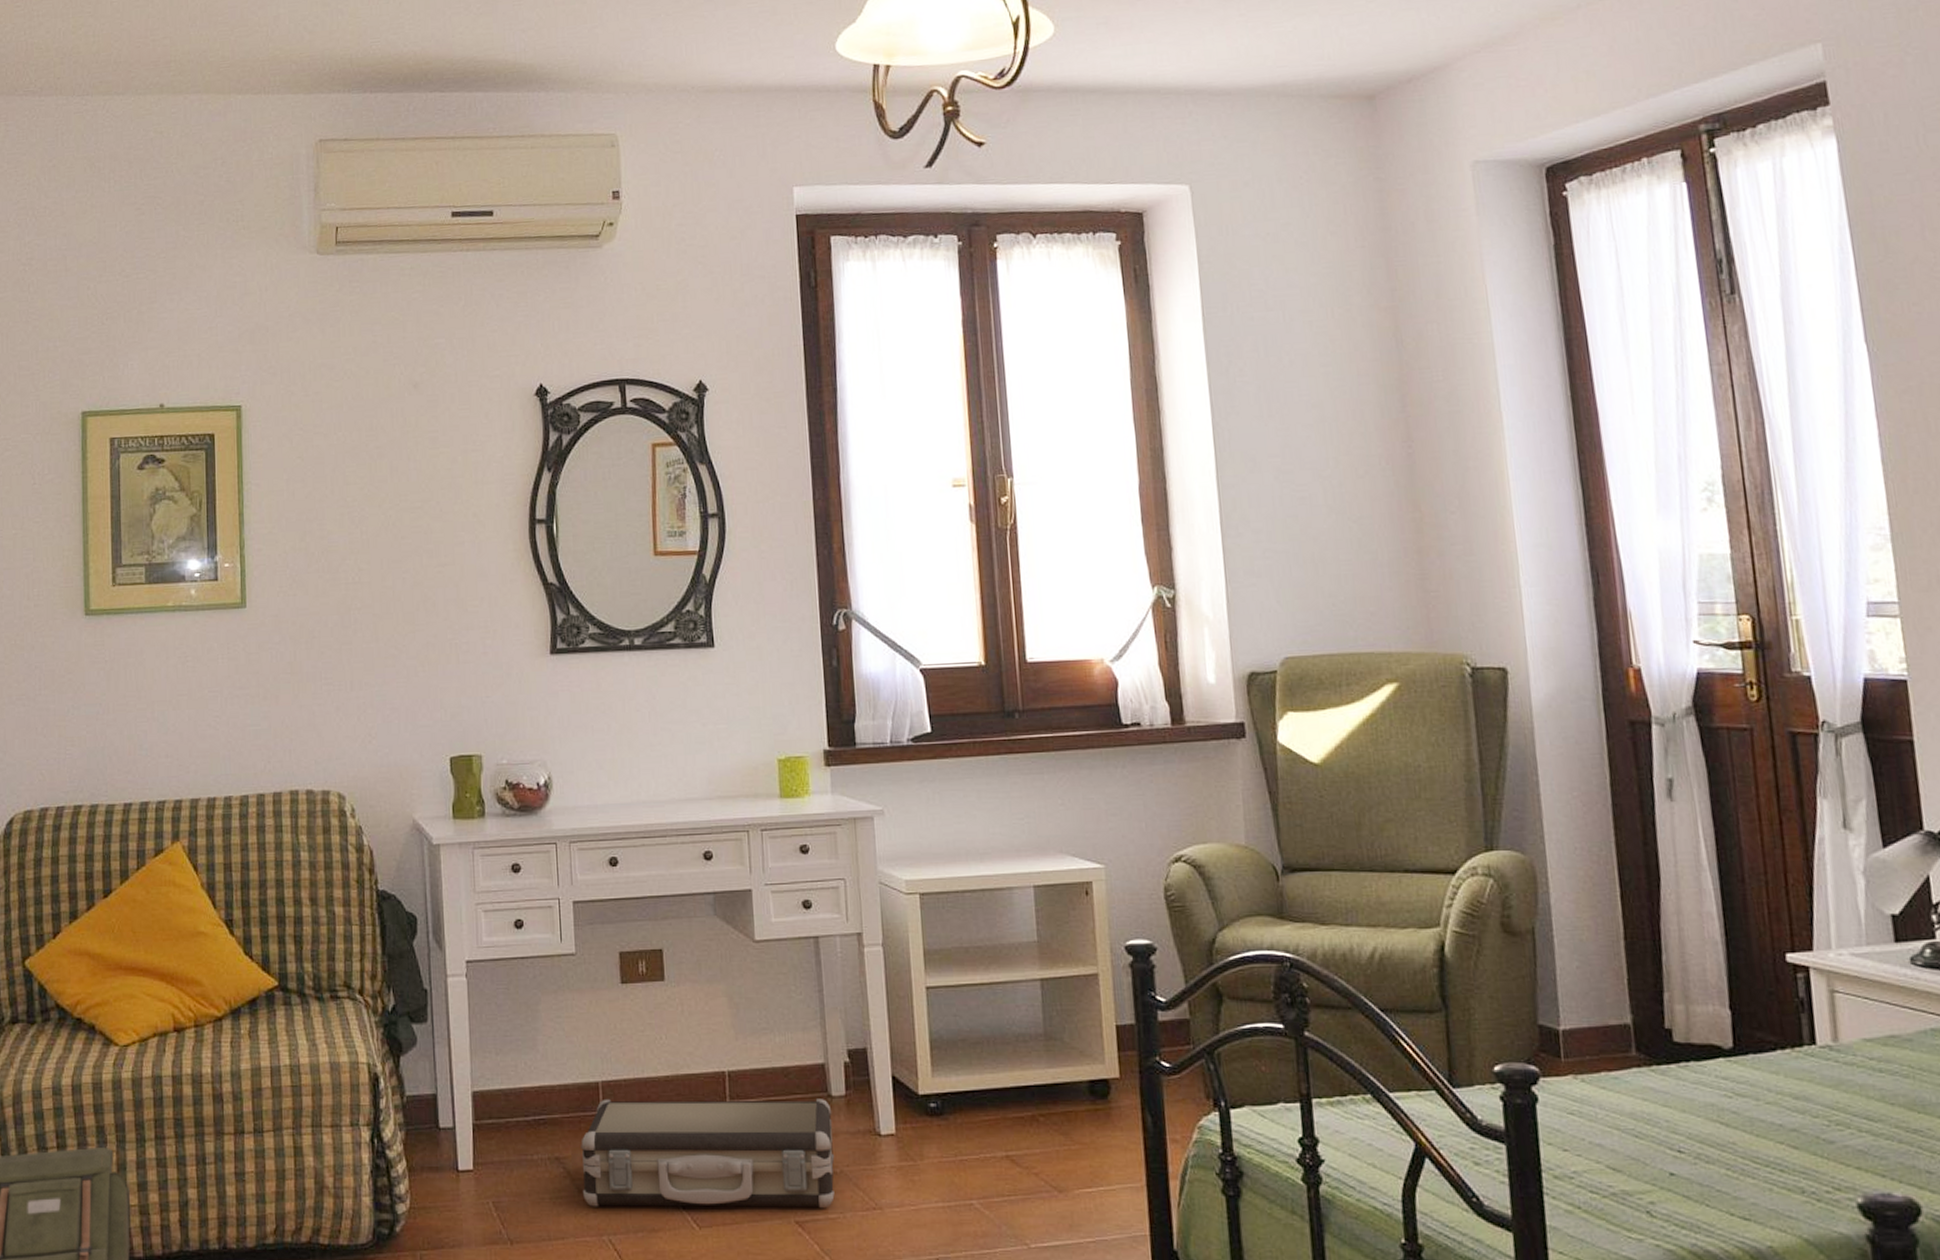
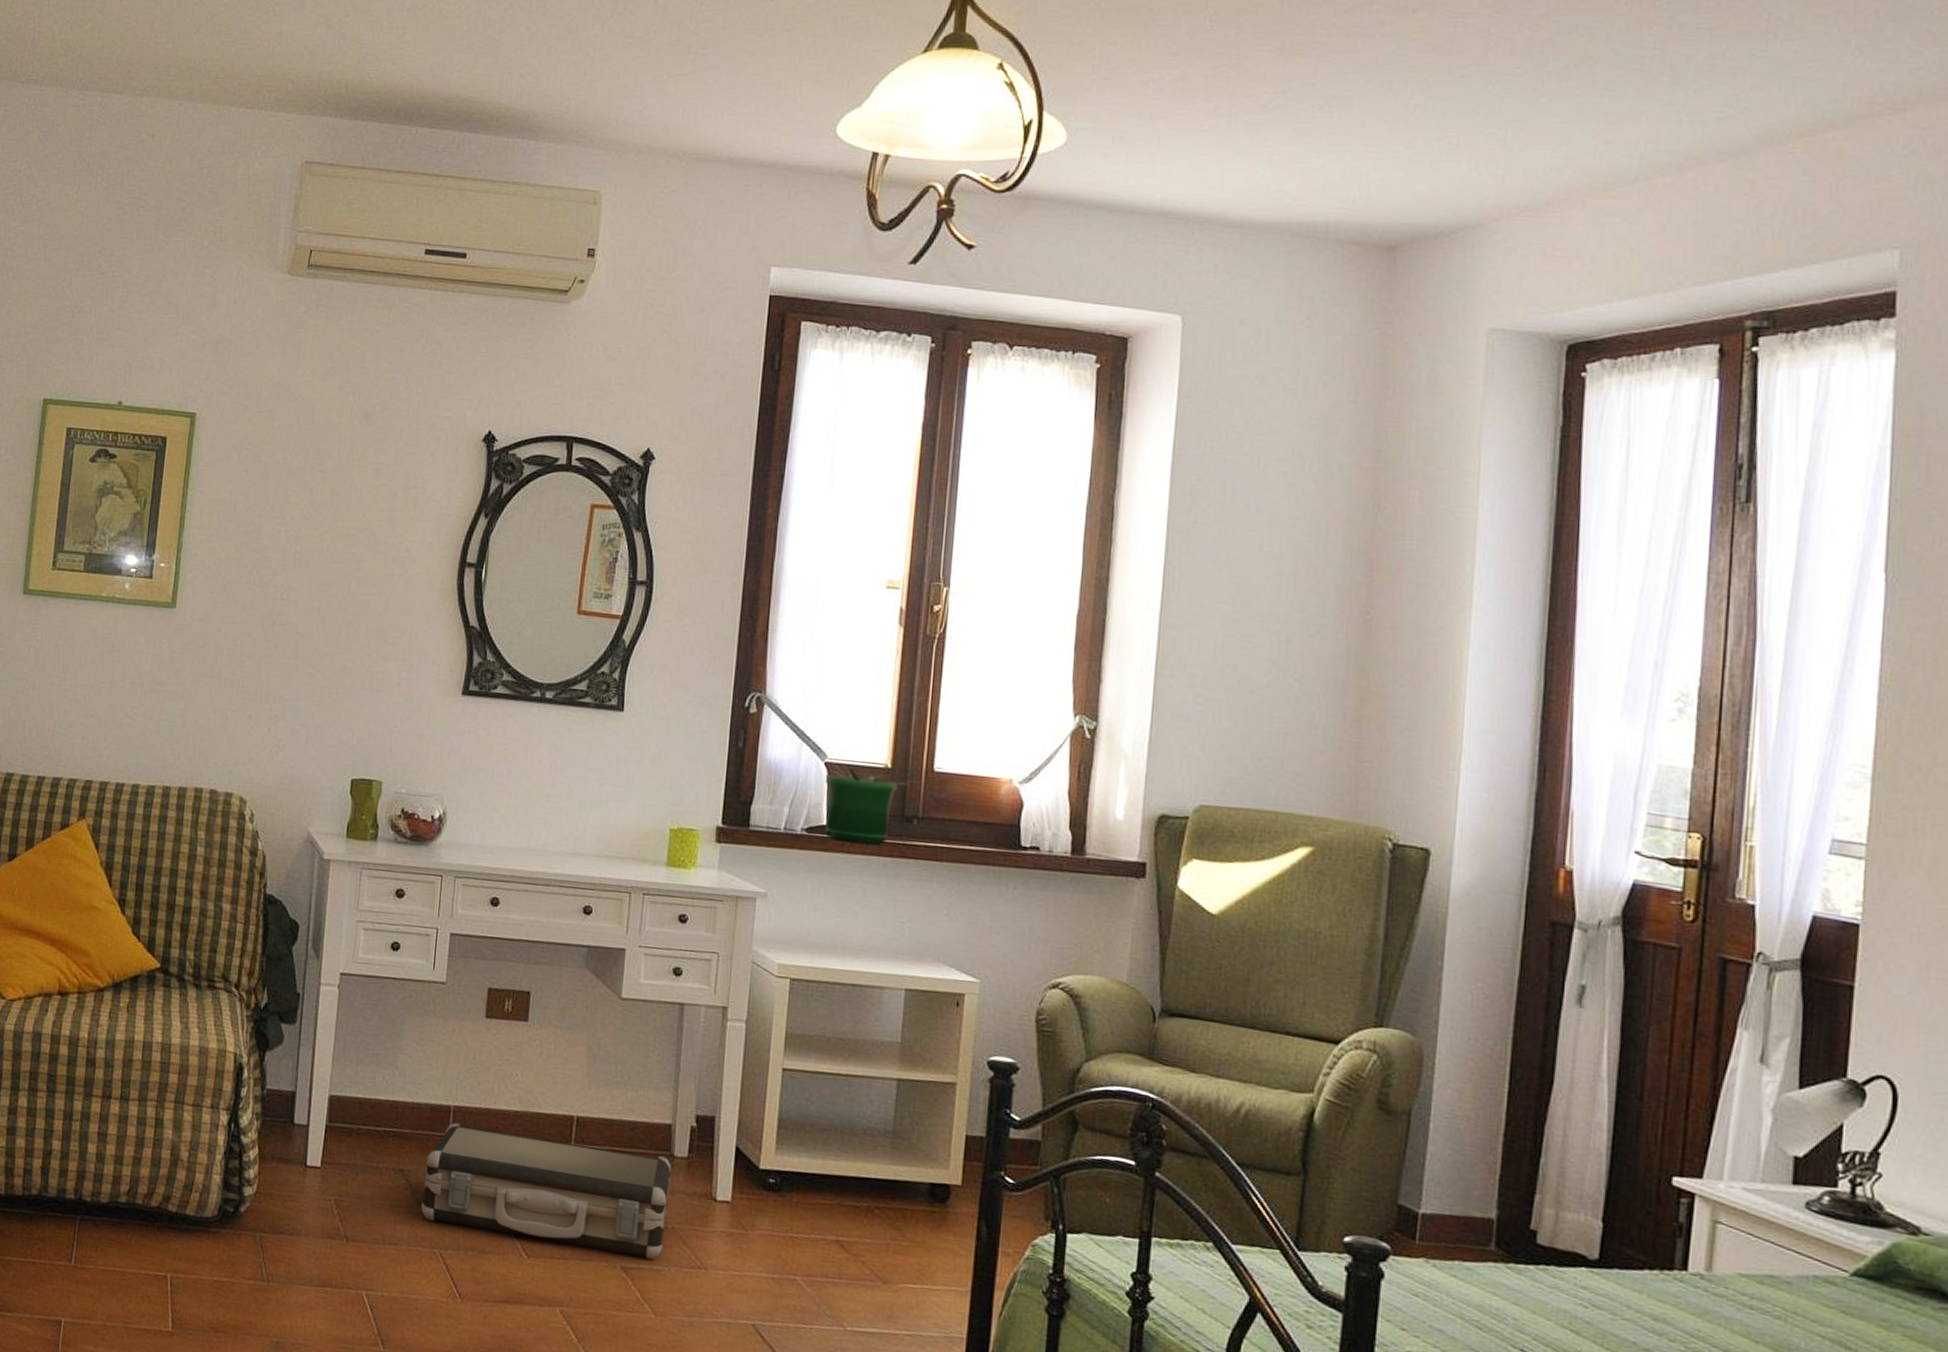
planter: none [922,666,1002,747] -> present [825,760,907,846]

